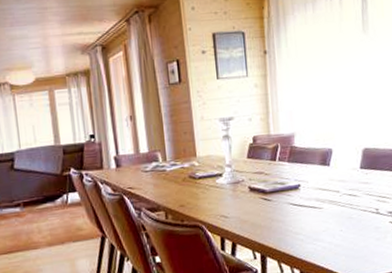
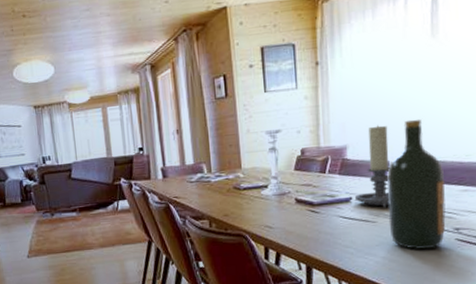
candle holder: none [302,113,333,194] -> present [354,124,390,208]
wine bottle: none [330,109,381,234] -> present [387,120,446,250]

